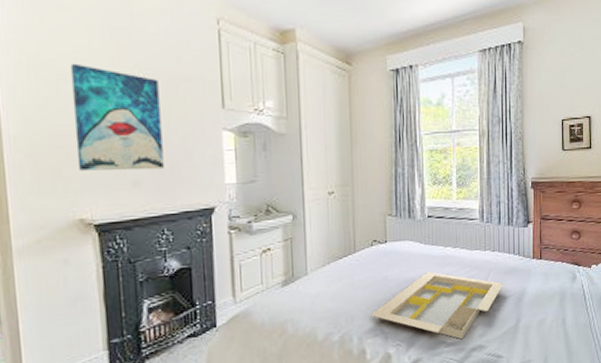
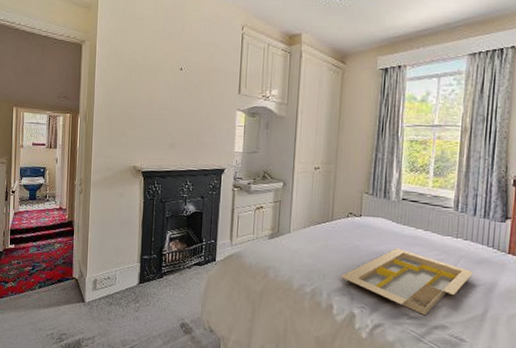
wall art: present [70,63,164,171] -> none [136,56,196,136]

